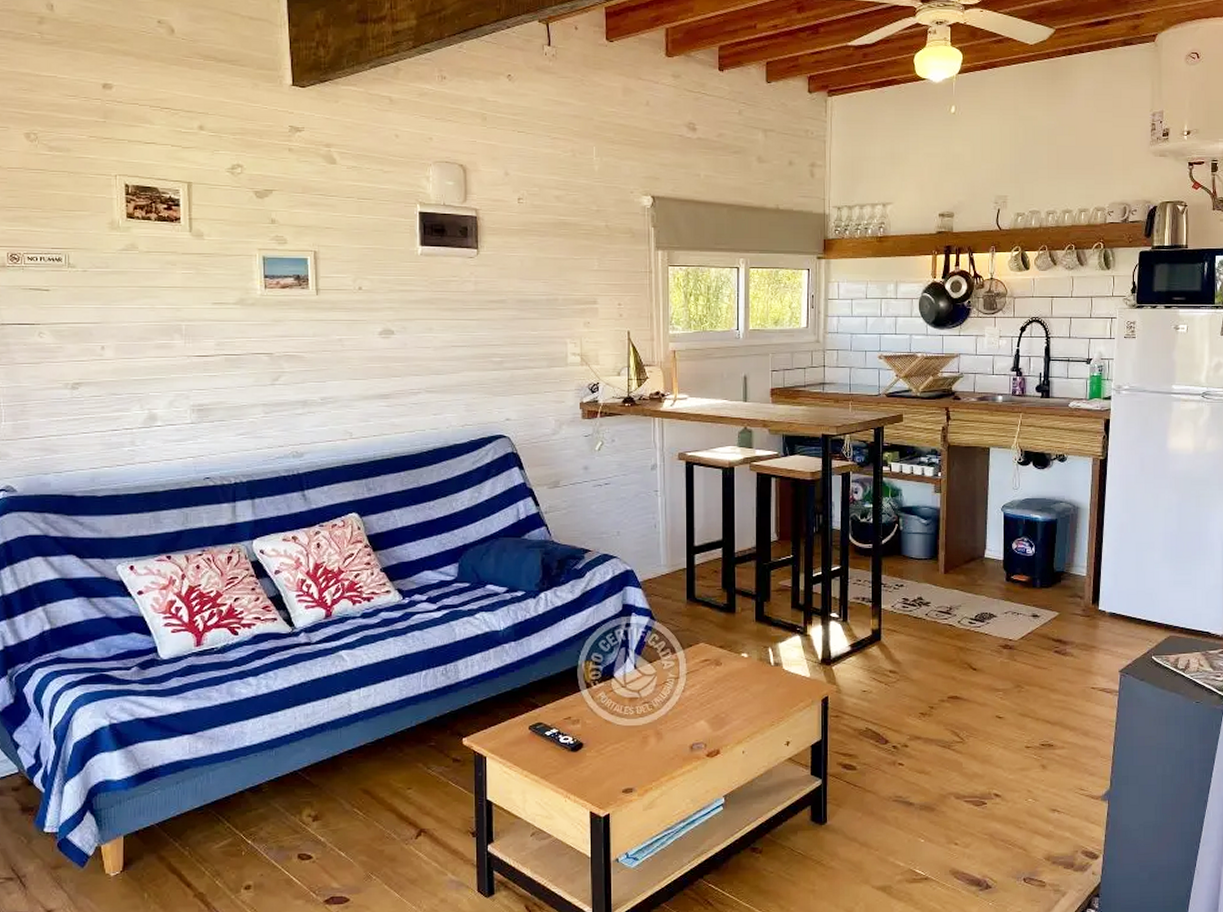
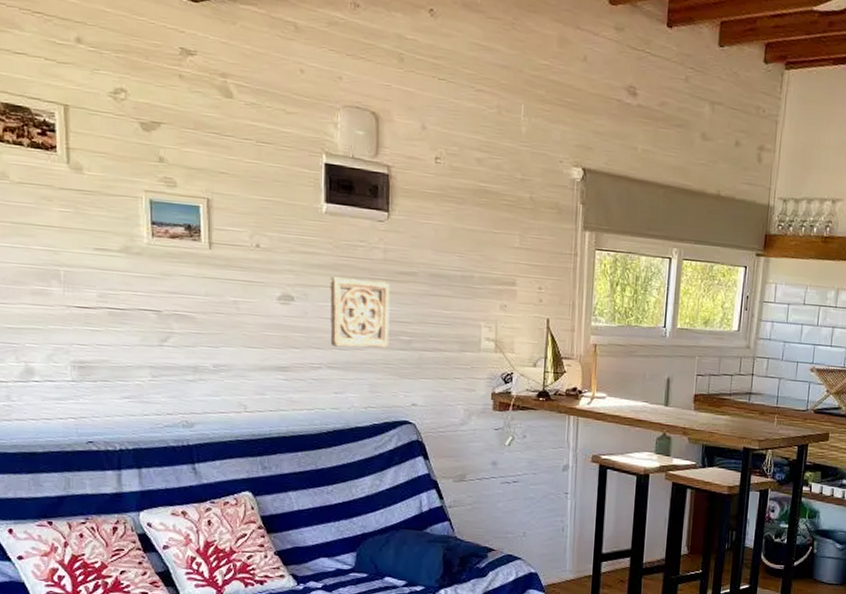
wall ornament: none [427,310,482,372] -> present [330,277,390,348]

